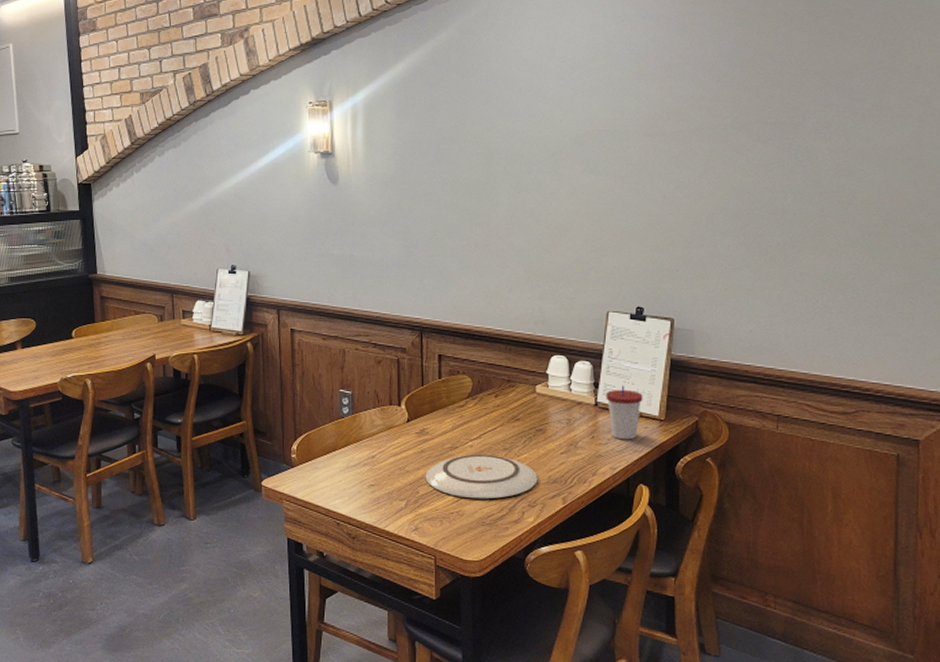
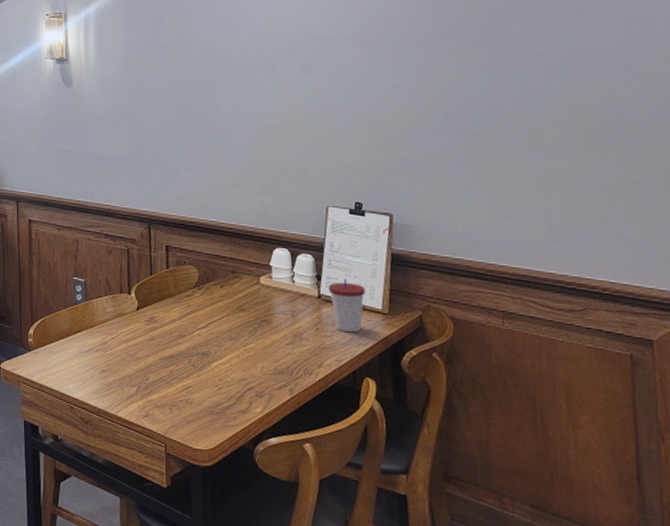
plate: present [425,454,538,500] -> none [155,343,264,388]

